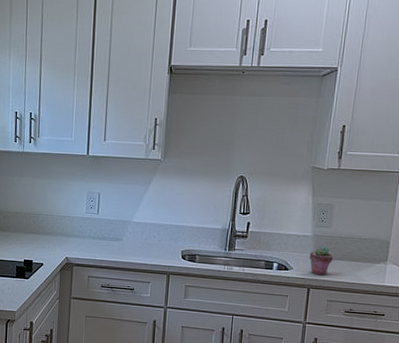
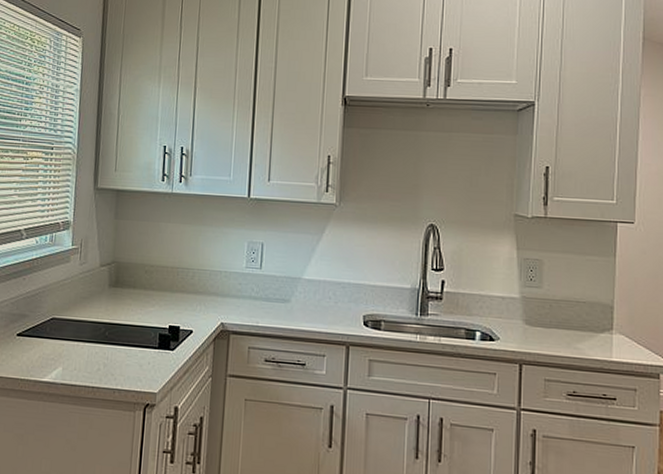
potted succulent: present [309,246,334,276] -> none [518,311,548,348]

